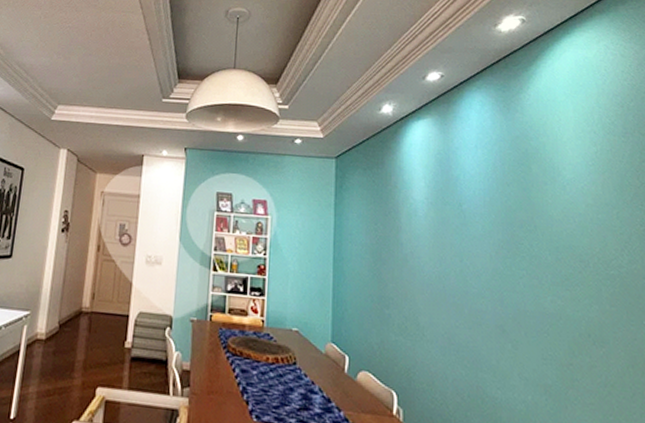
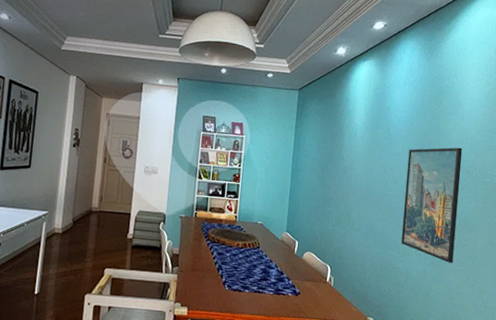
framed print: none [492,227,578,393] -> present [400,147,463,263]

